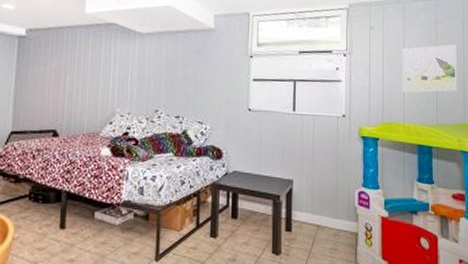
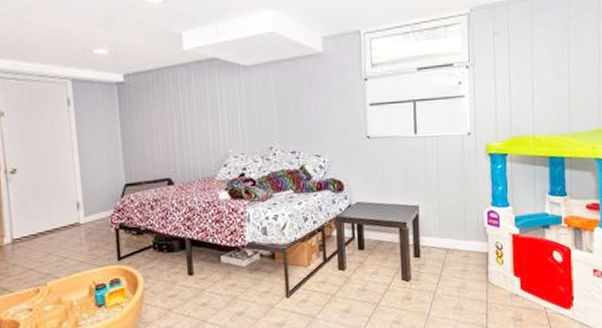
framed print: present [402,44,457,93] -> none [530,43,592,102]

